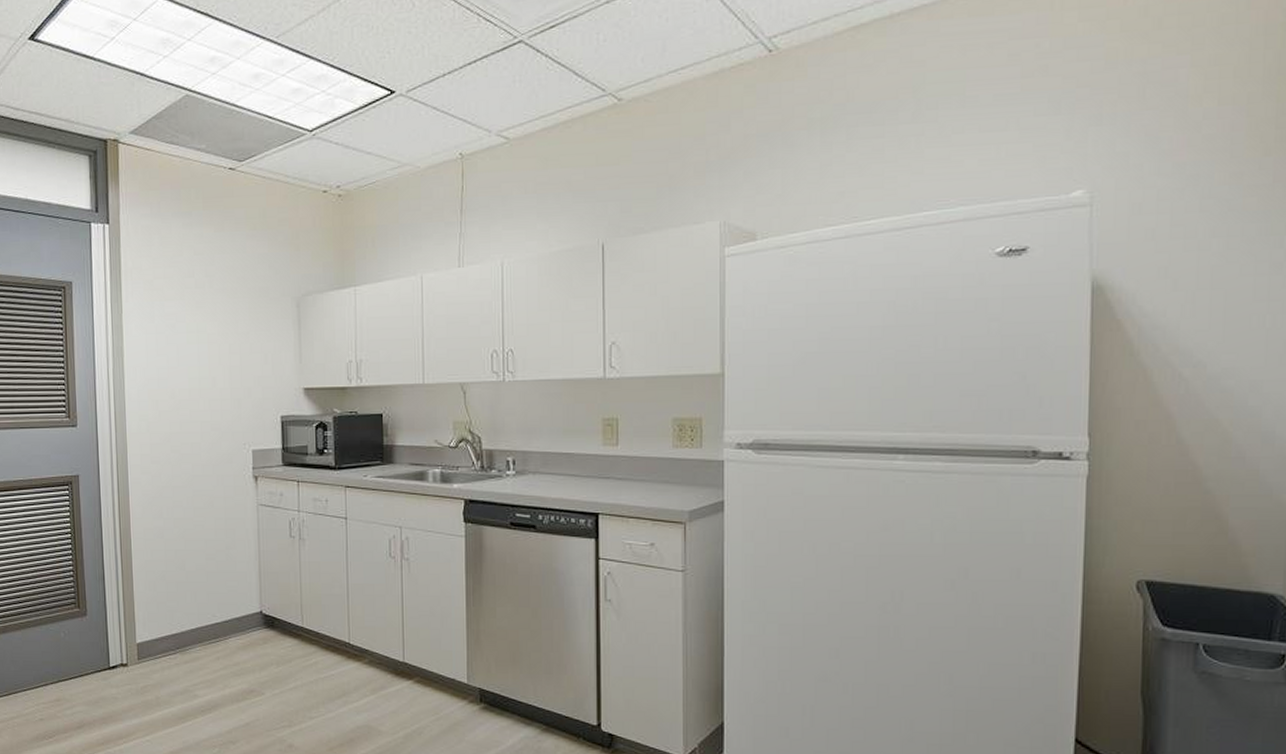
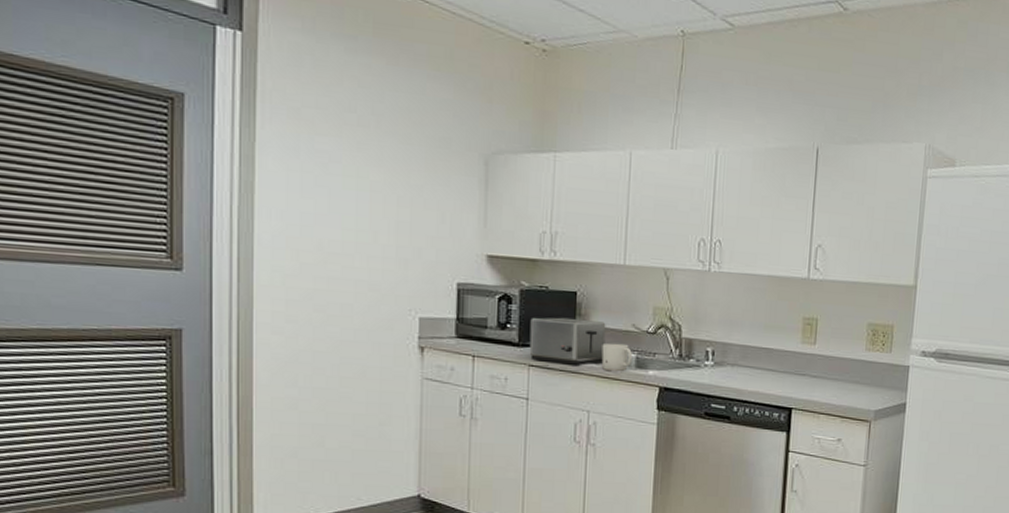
toaster: none [344,439,411,485] -> present [529,317,606,366]
mug: none [408,459,437,487] -> present [601,342,632,372]

